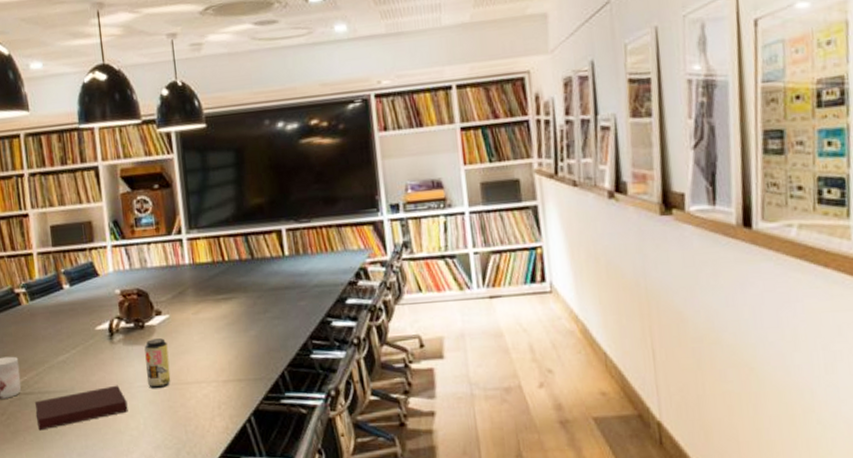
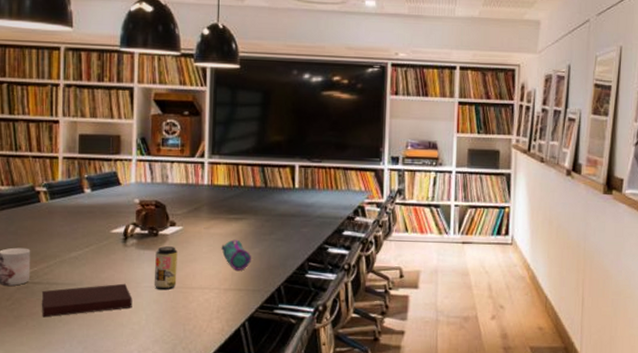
pencil case: none [213,322,248,358] -> present [221,239,251,270]

